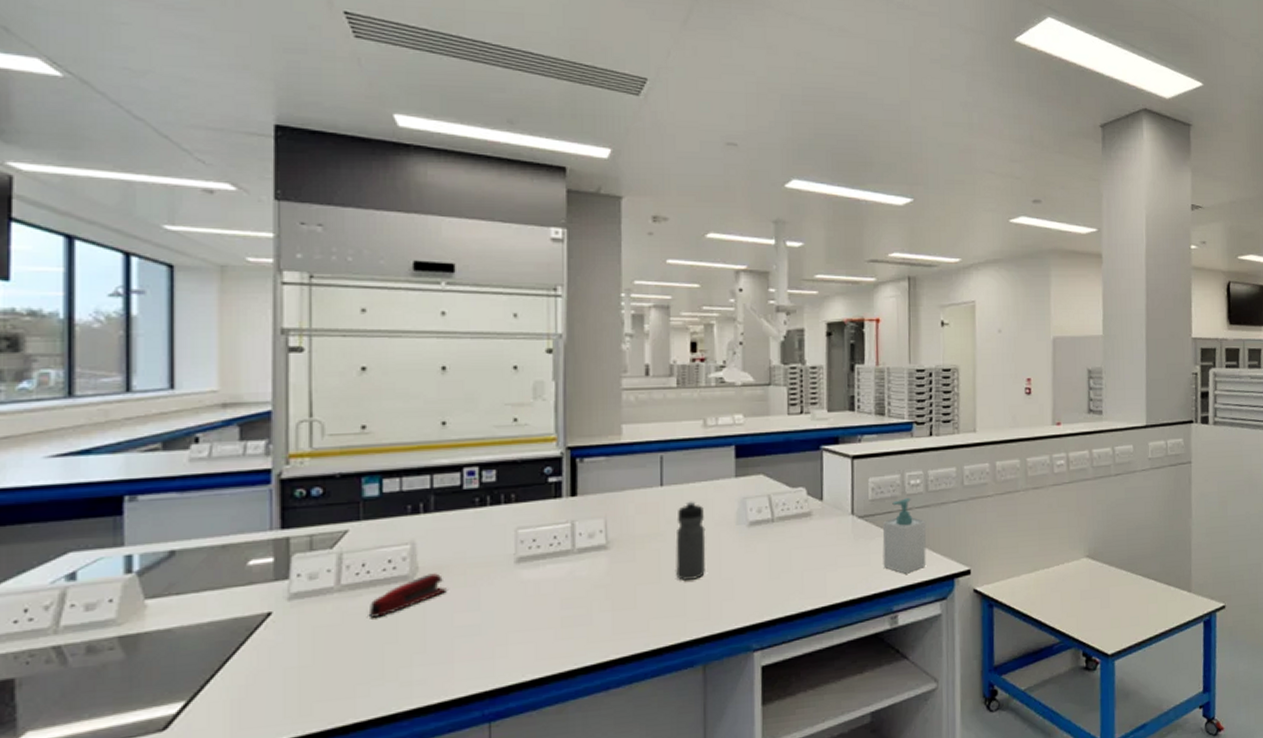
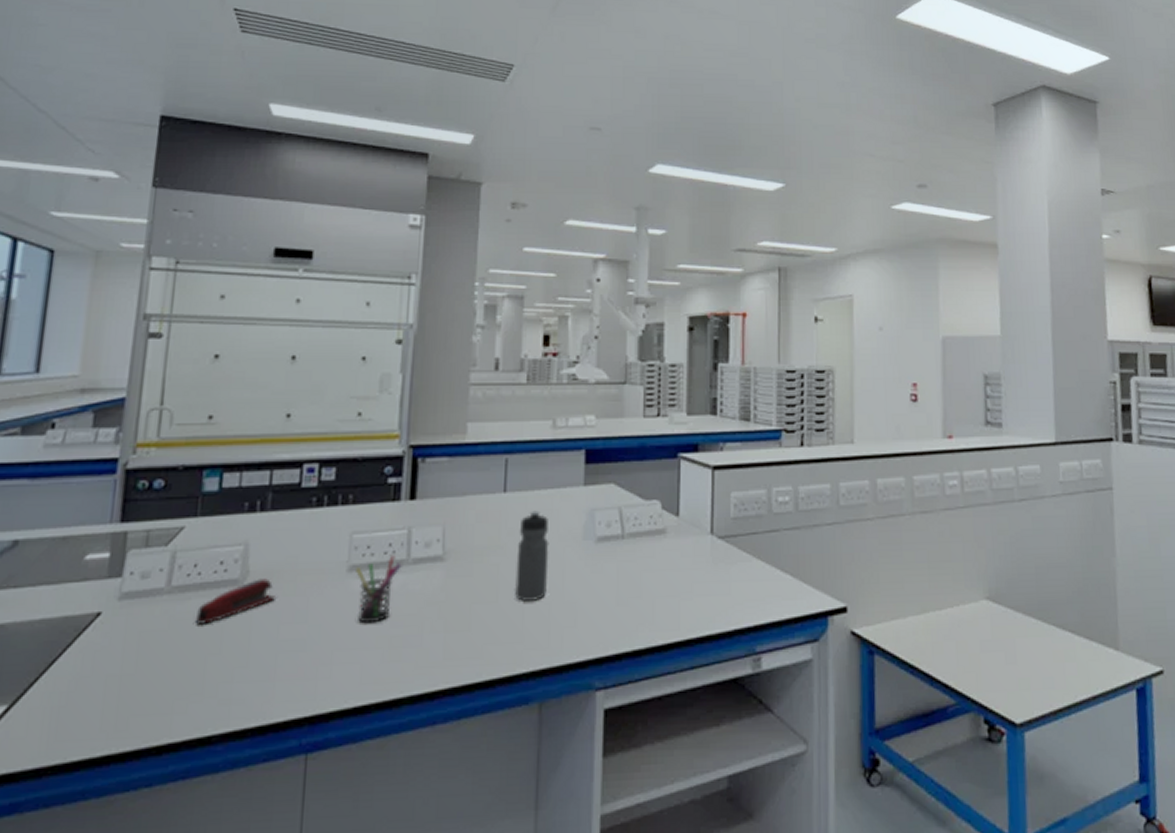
pen holder: none [523,545,567,608] -> present [356,554,402,624]
soap bottle: present [882,498,927,574] -> none [745,518,796,608]

